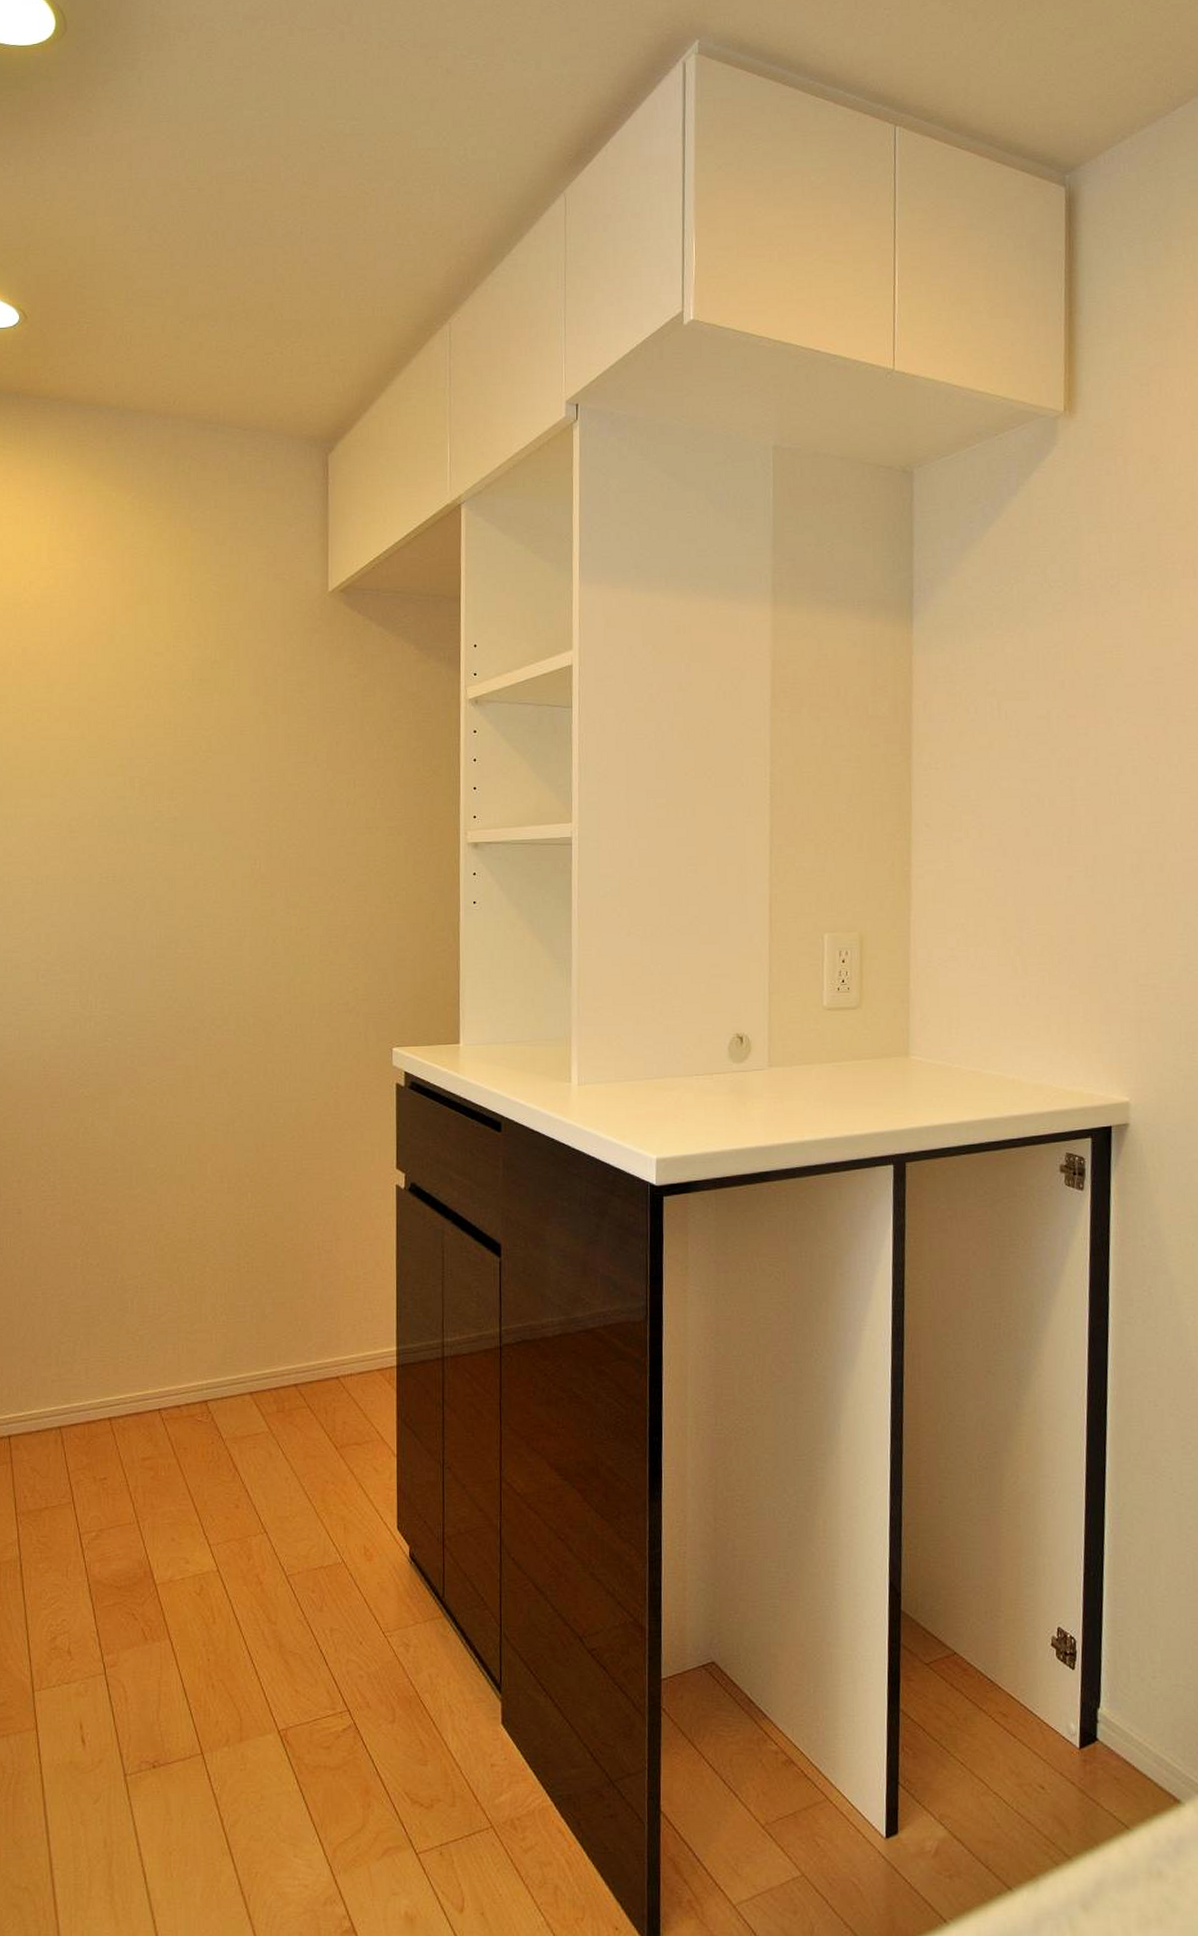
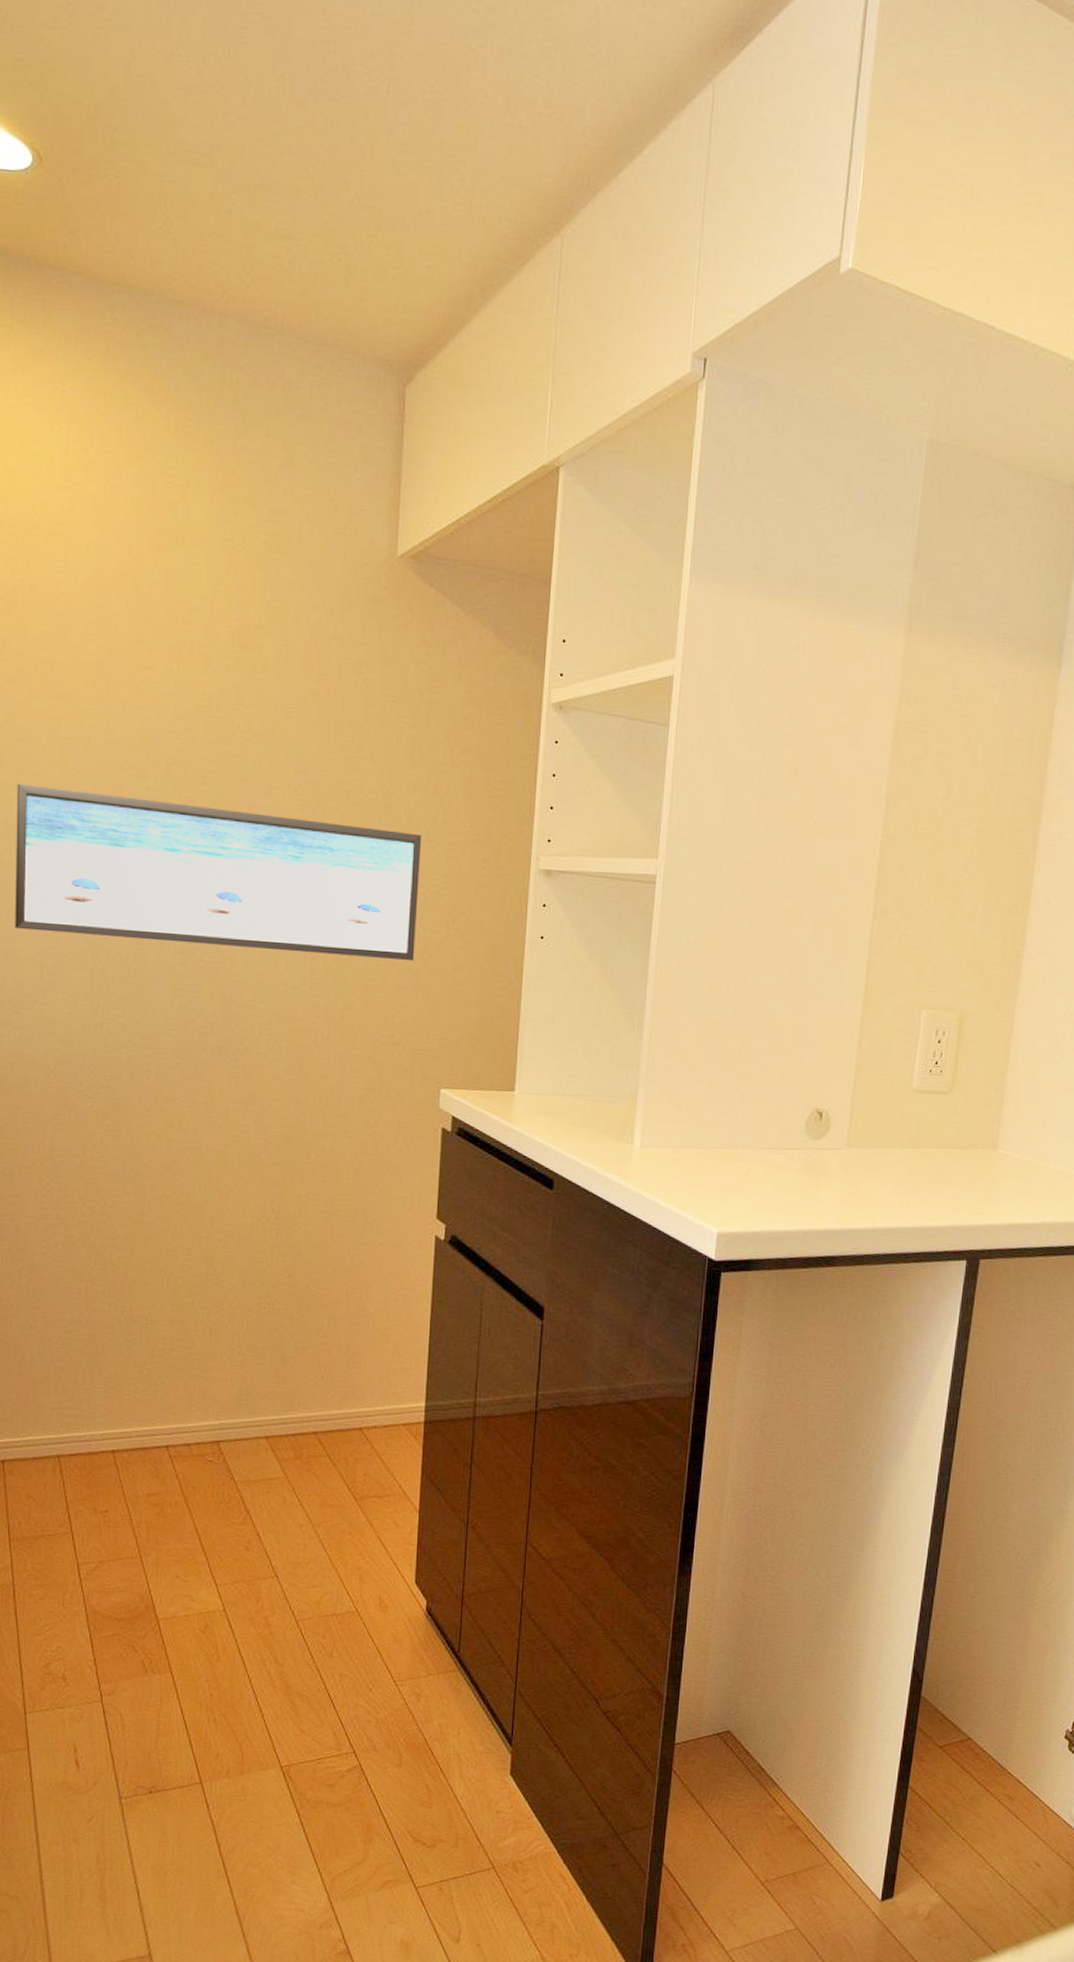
wall art: none [13,814,363,941] -> present [15,783,422,962]

